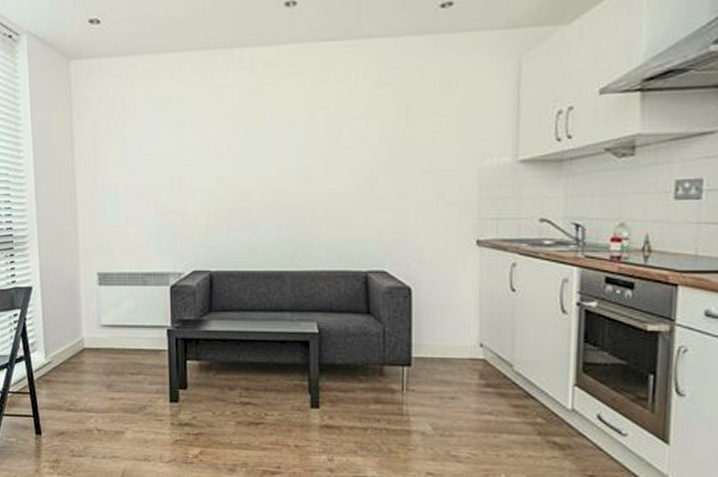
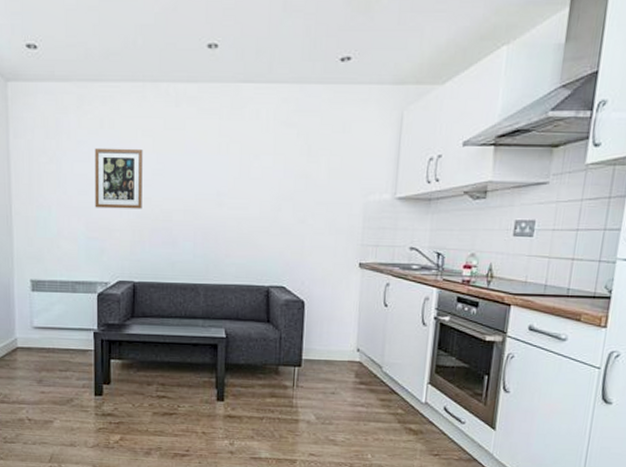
wall art: none [163,122,217,191] -> present [94,147,143,209]

